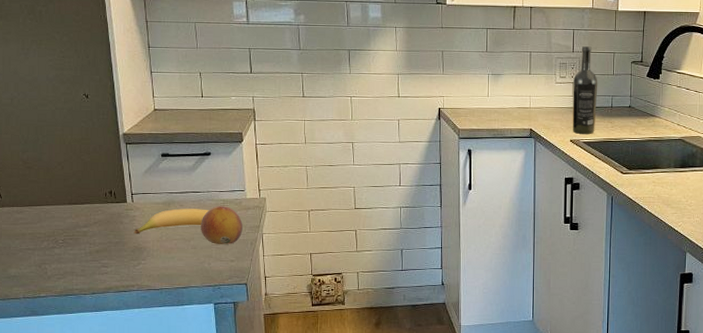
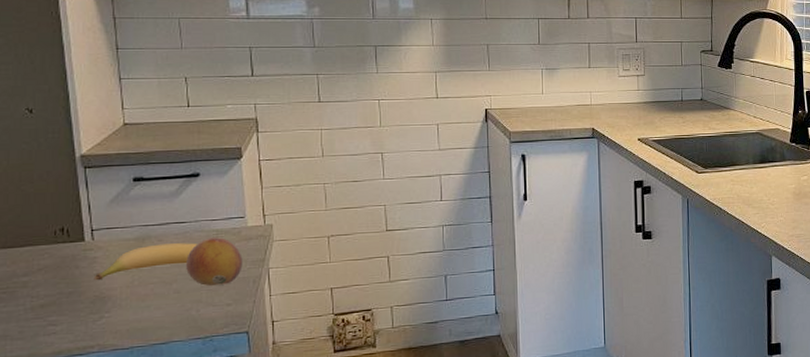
wine bottle: present [572,45,598,134] -> none [638,35,666,131]

